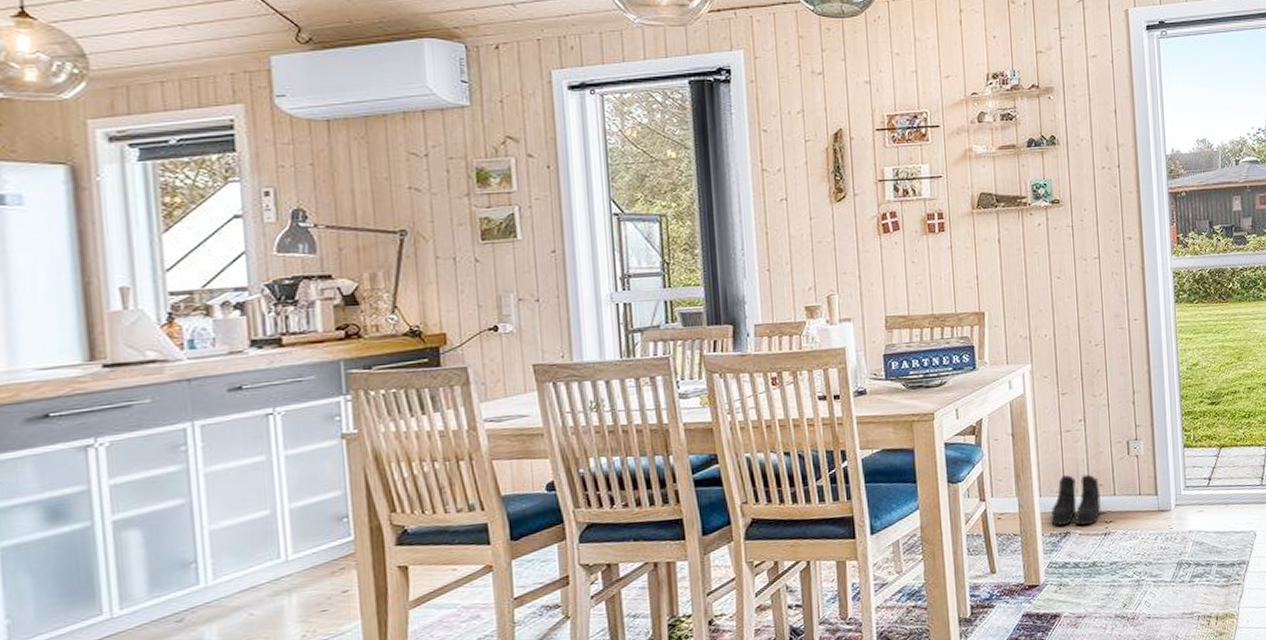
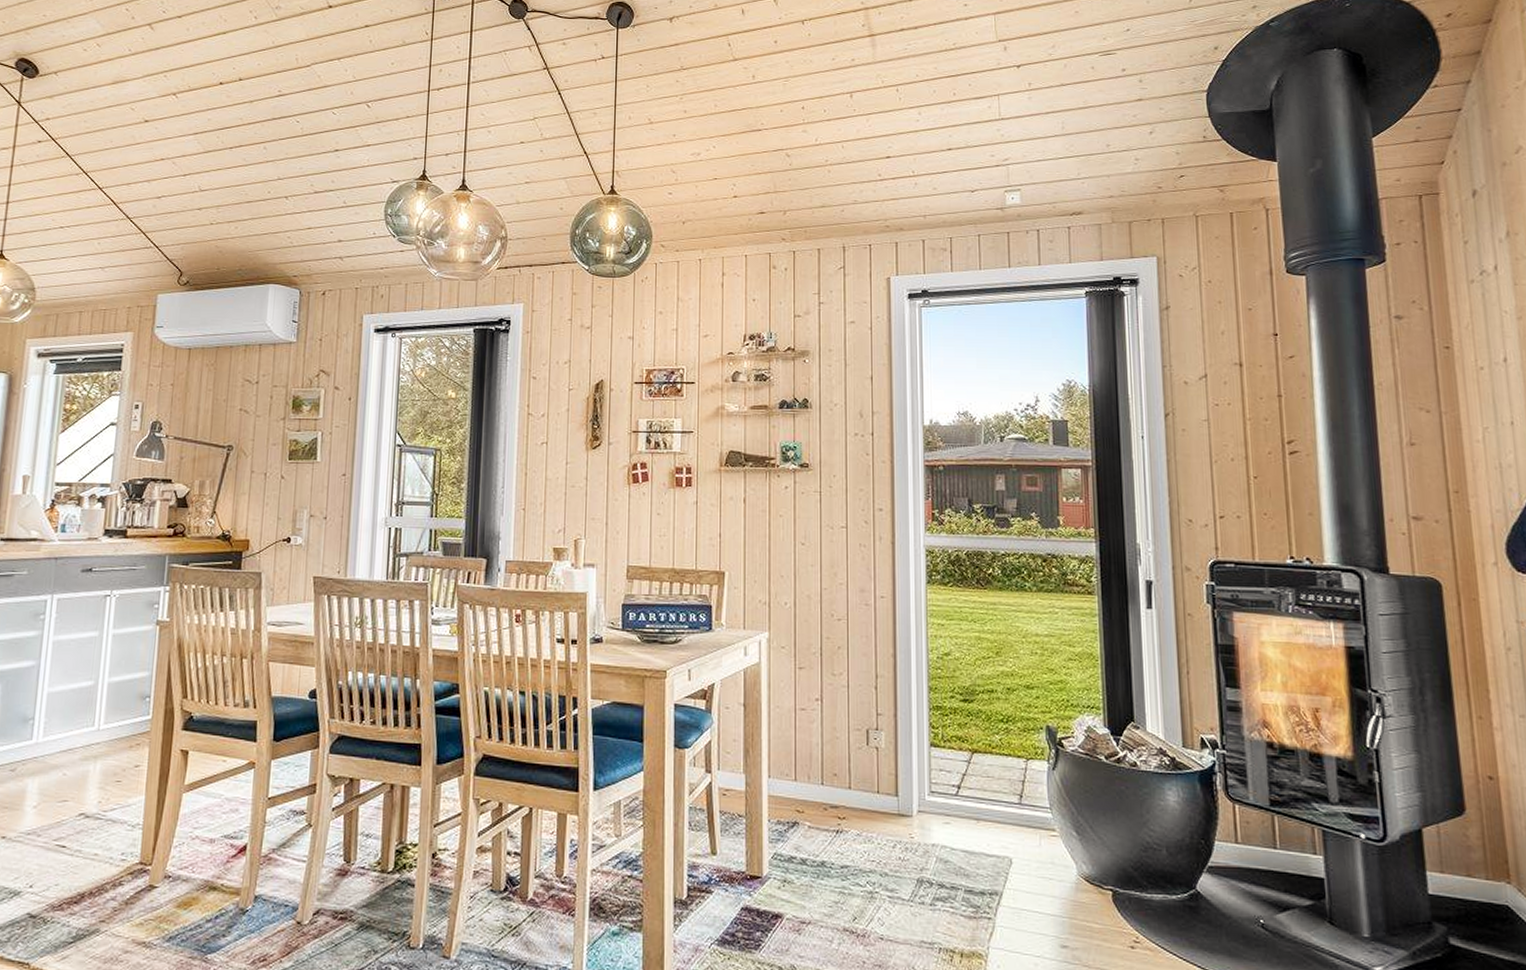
boots: present [1050,474,1101,526] -> none [779,758,834,818]

